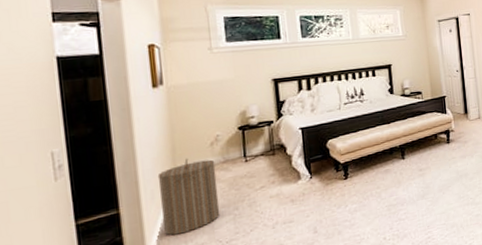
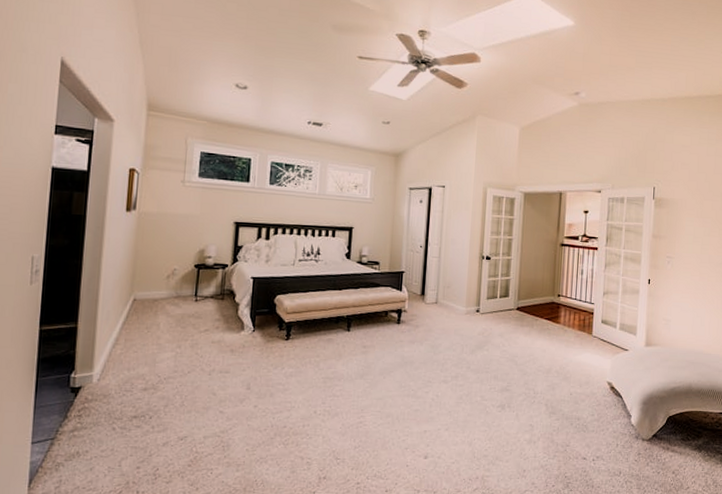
laundry hamper: present [157,158,220,236] -> none [112,286,168,360]

